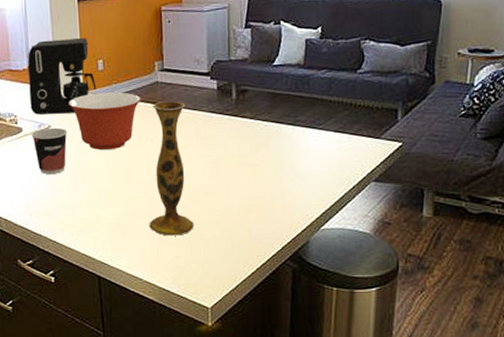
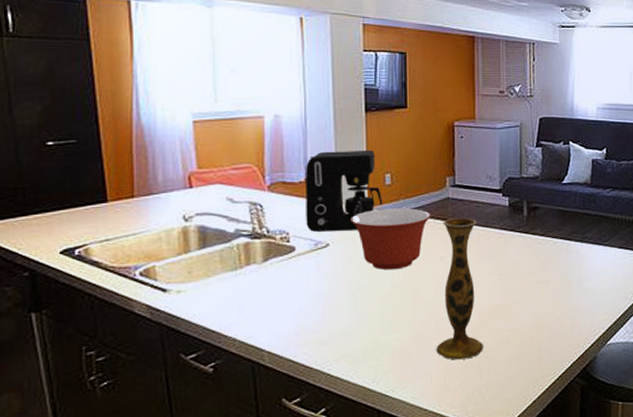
cup: present [32,127,67,175] -> none [306,246,348,299]

